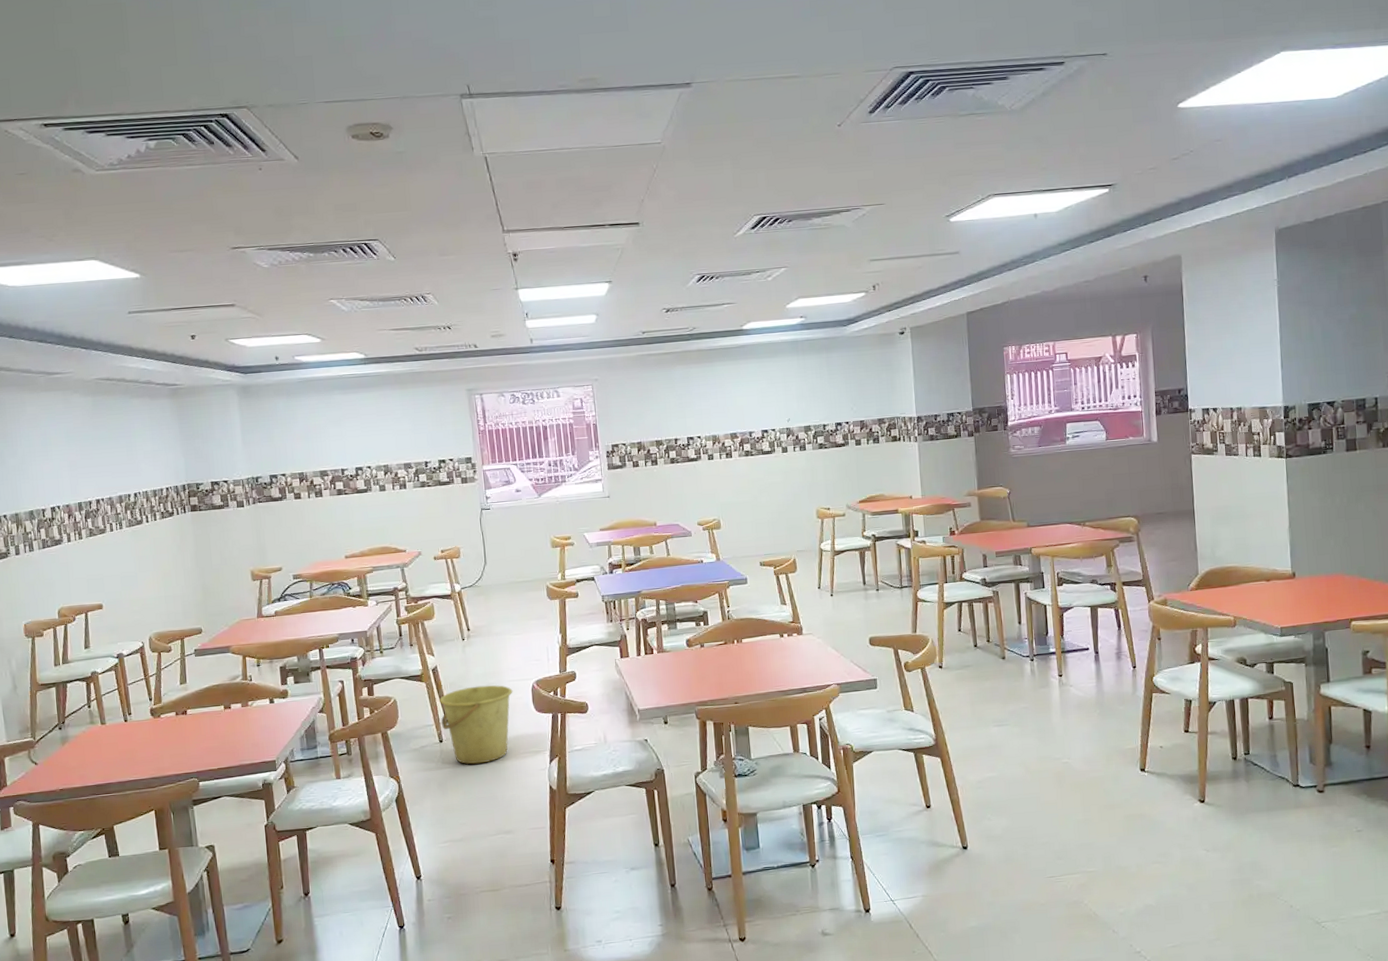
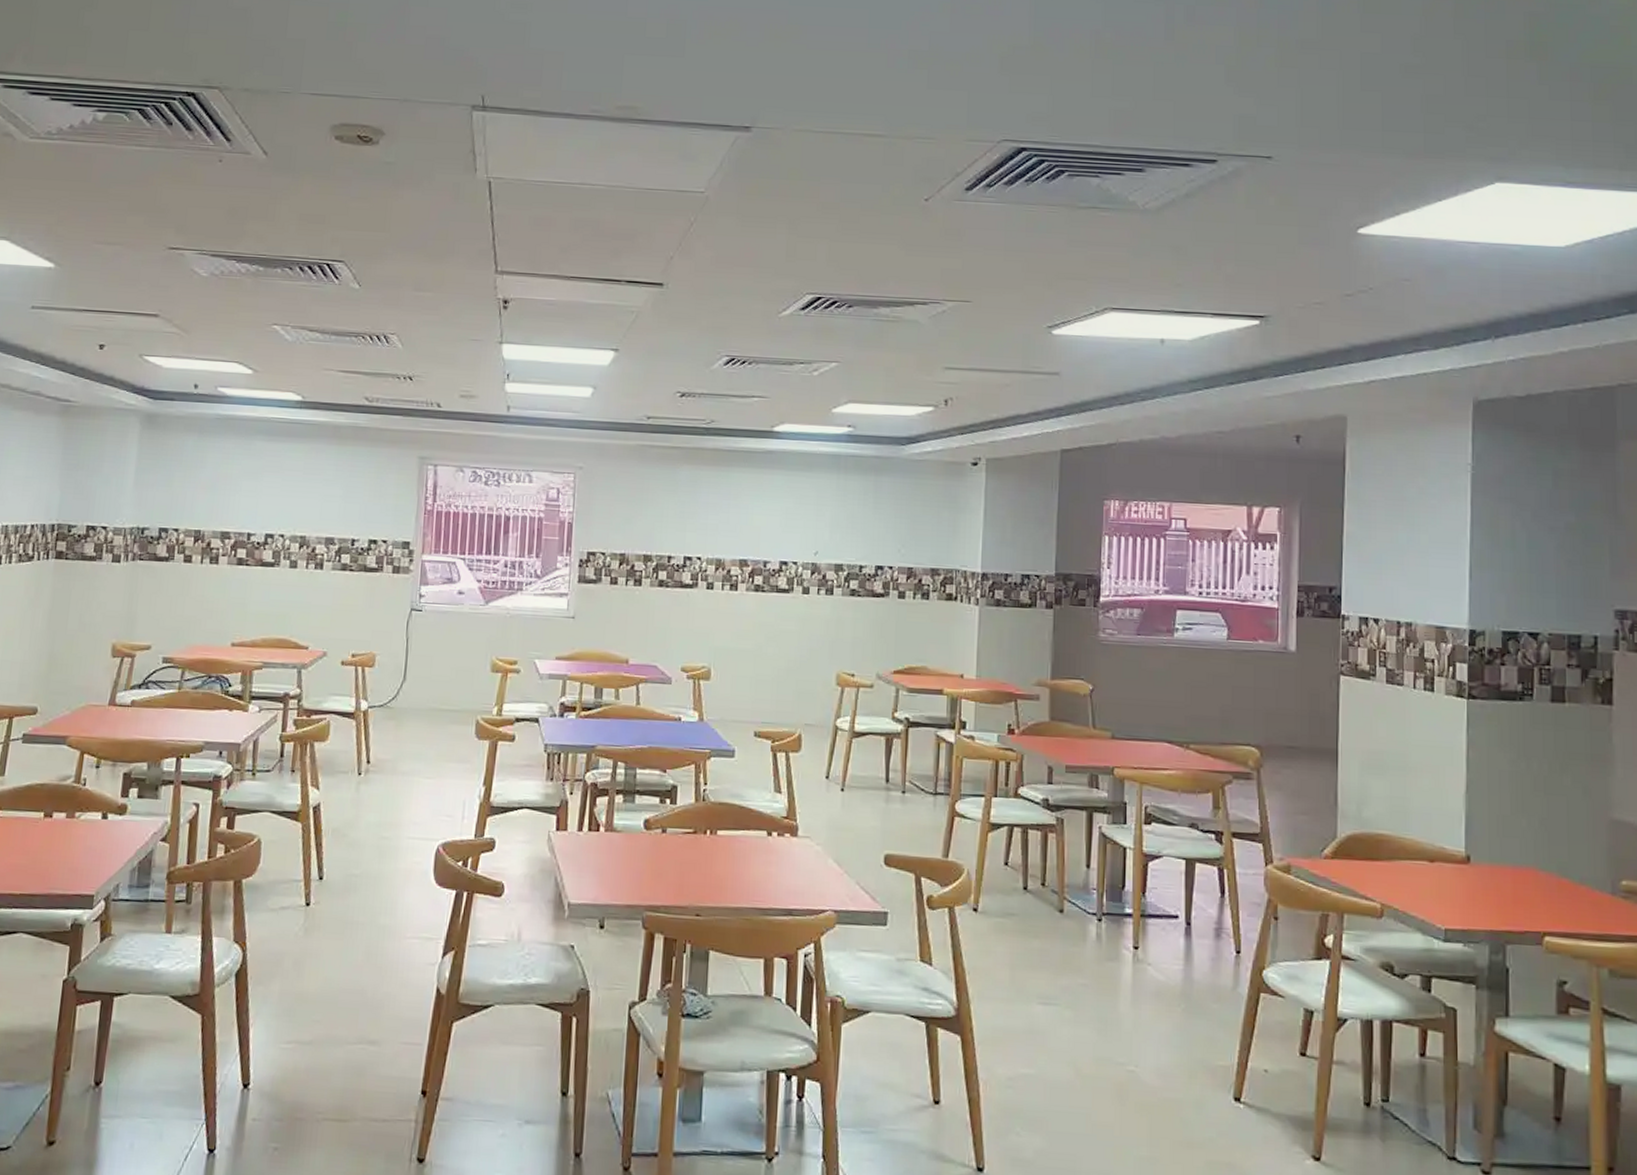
bucket: present [439,685,513,764] -> none [312,837,411,944]

